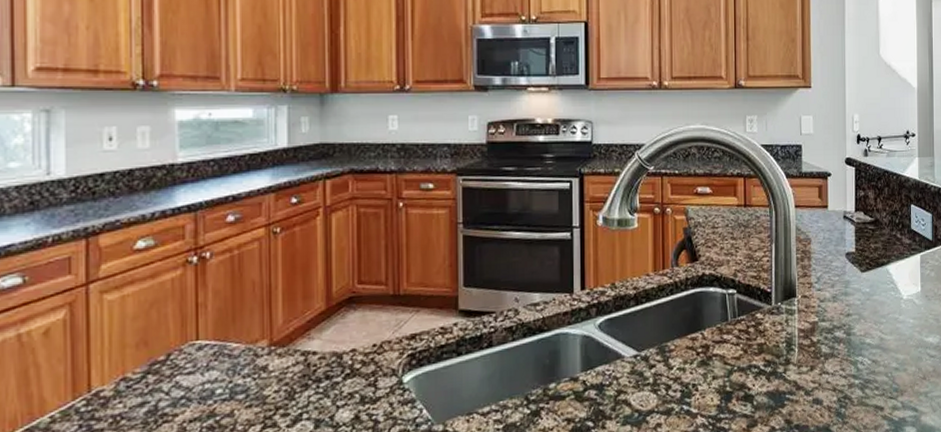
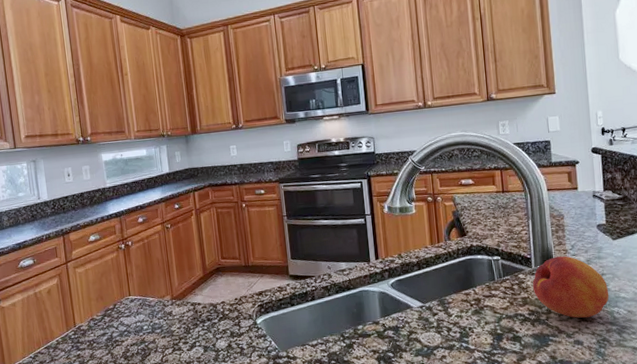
fruit: none [771,291,854,370] -> present [532,256,609,318]

